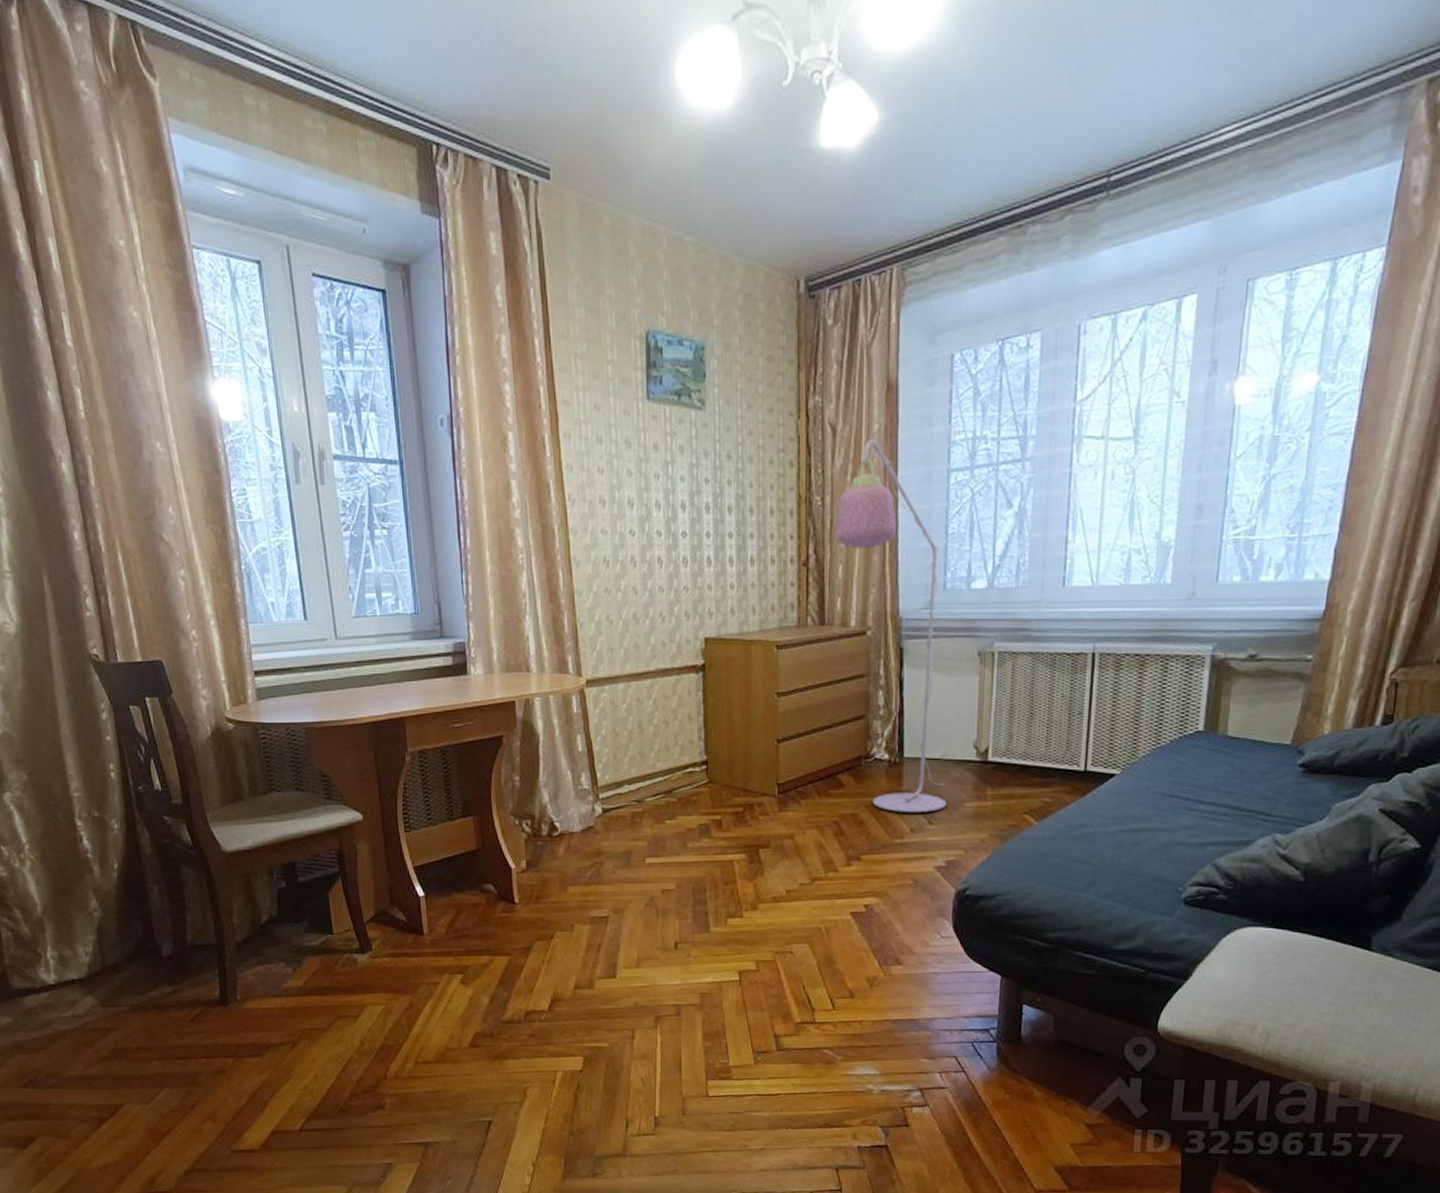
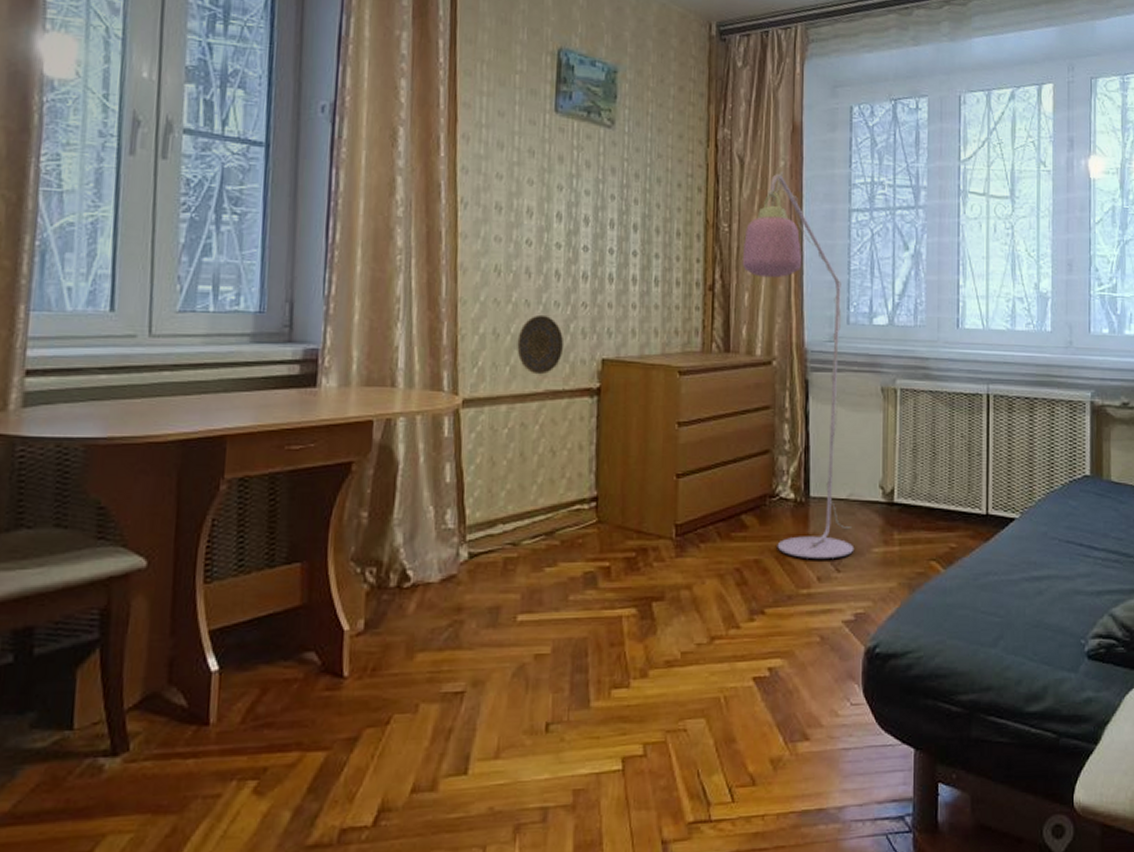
decorative plate: none [628,600,670,655] -> present [517,314,565,375]

